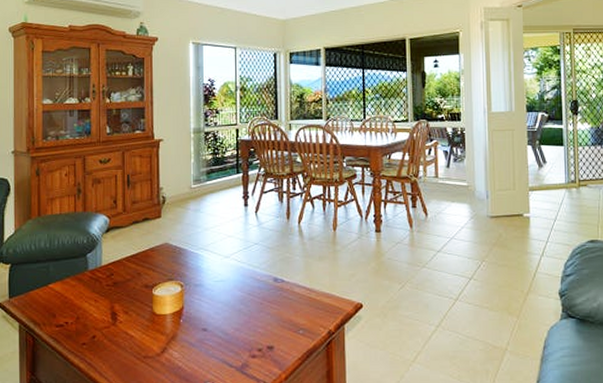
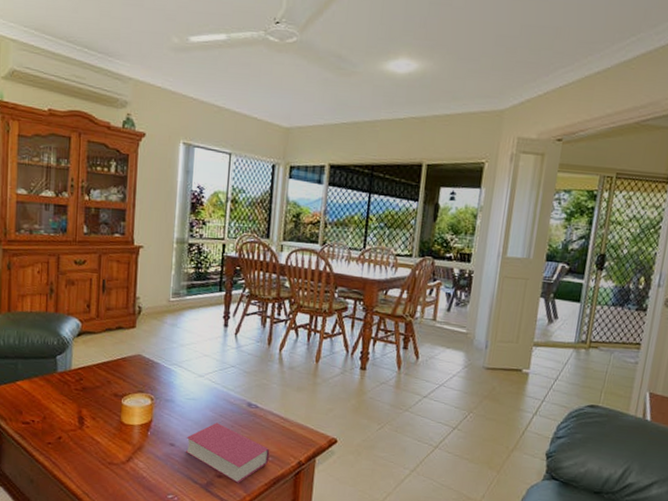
book: none [218,302,300,361] -> present [186,422,270,483]

